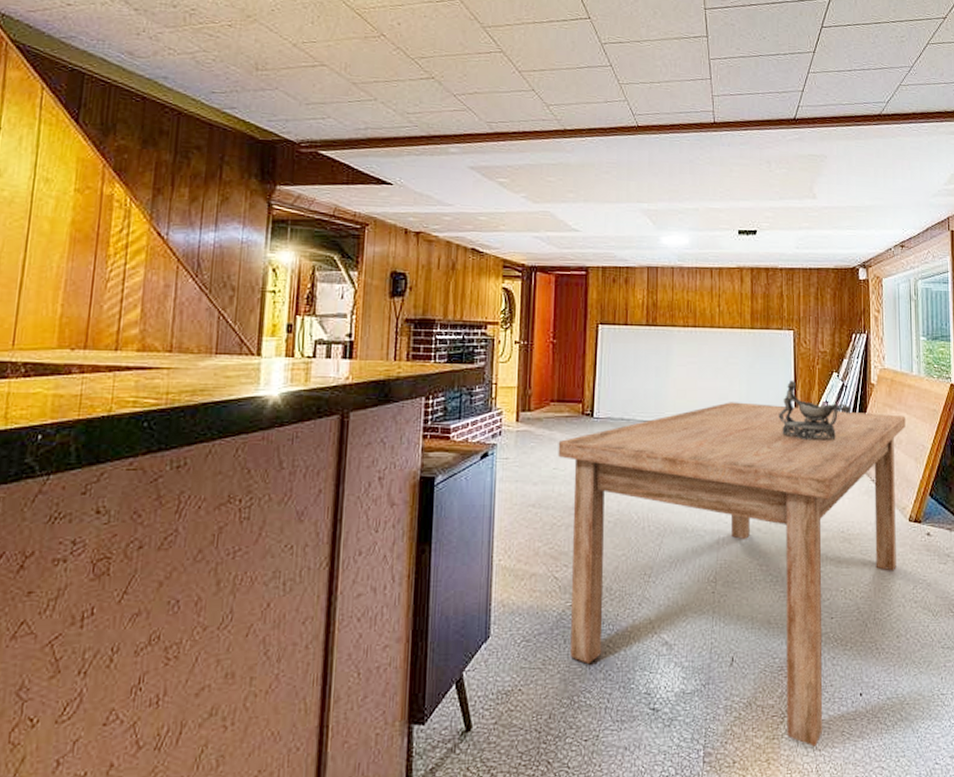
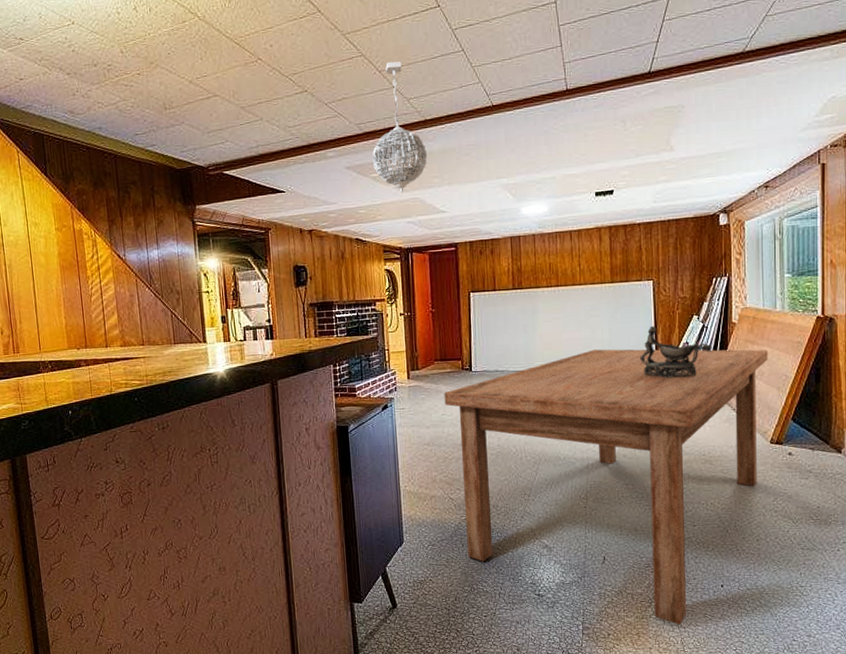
pendant light: none [500,64,564,205] -> present [372,61,428,194]

